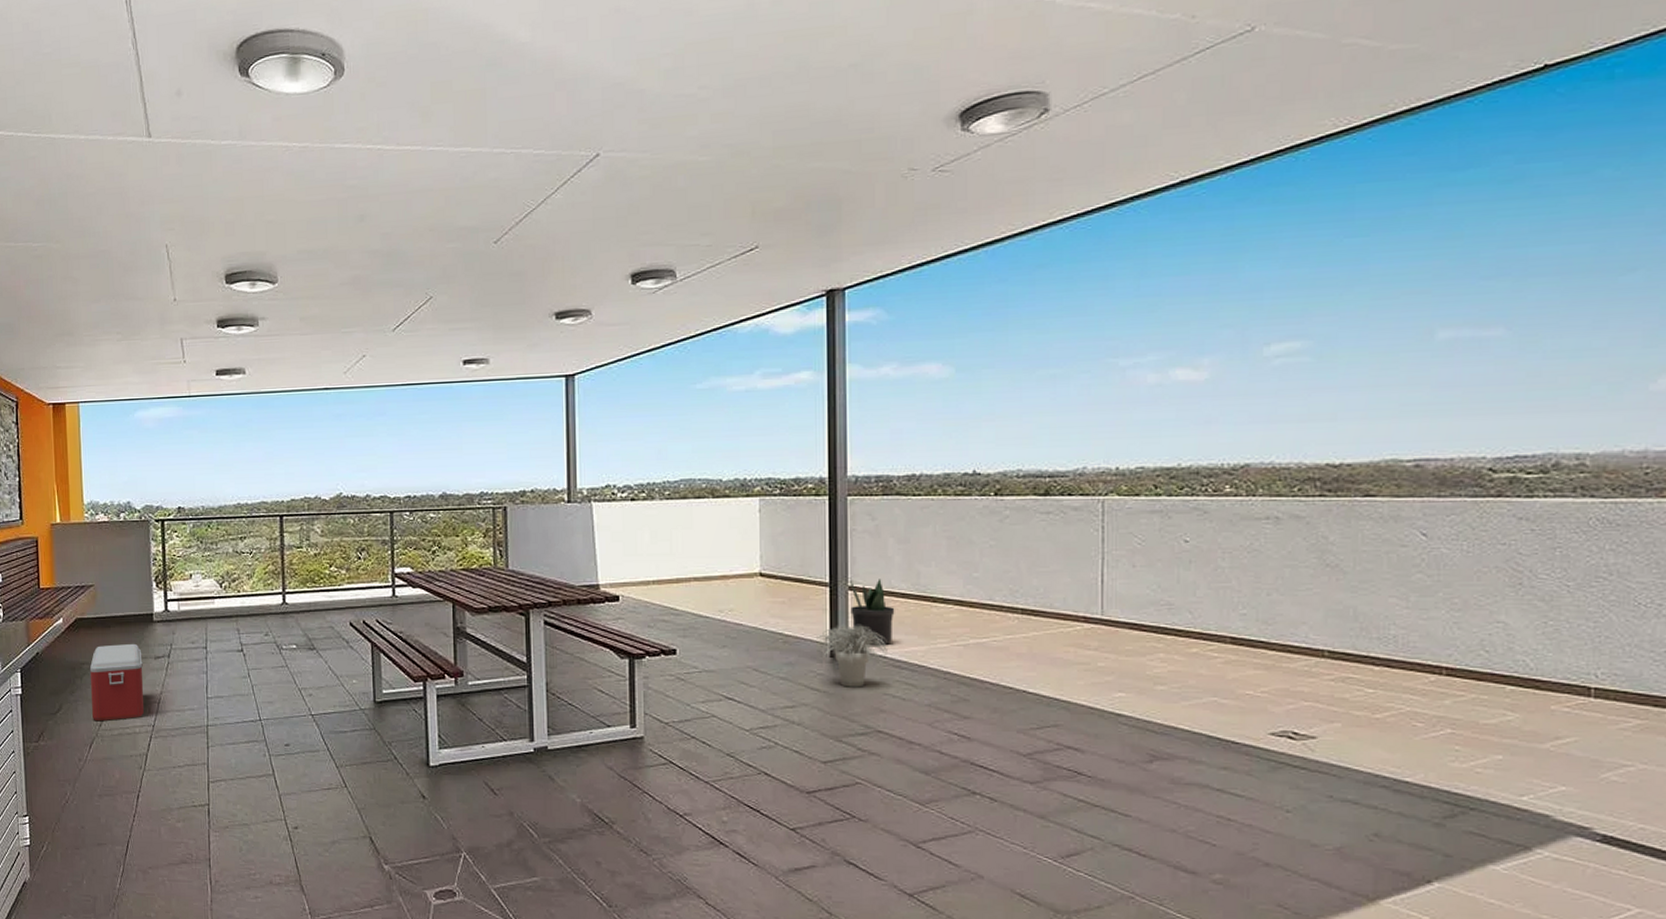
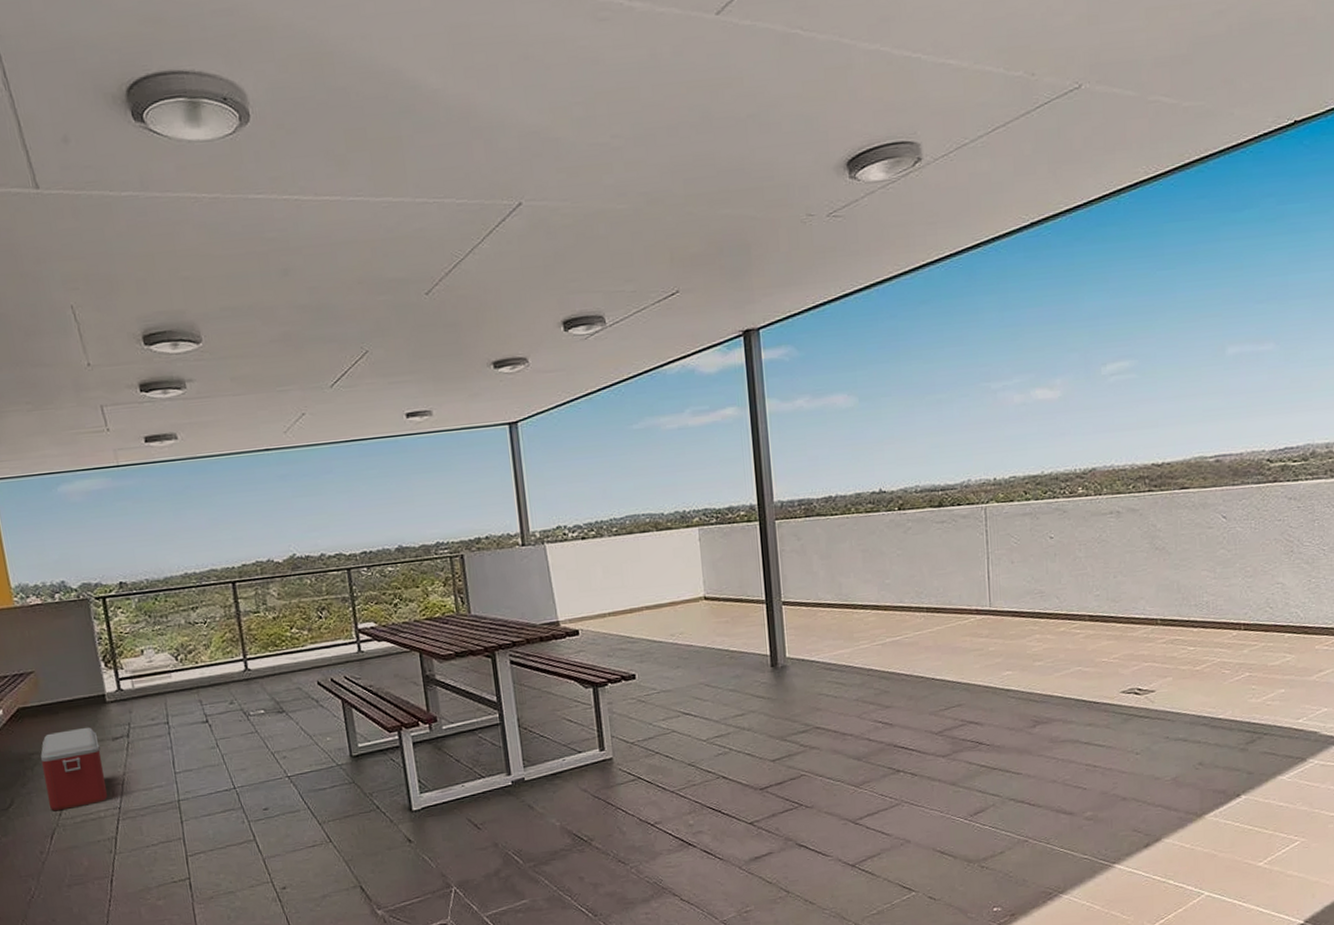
potted plant: present [816,624,887,687] -> none [758,635,819,692]
planter: present [850,579,895,645] -> none [783,592,823,652]

